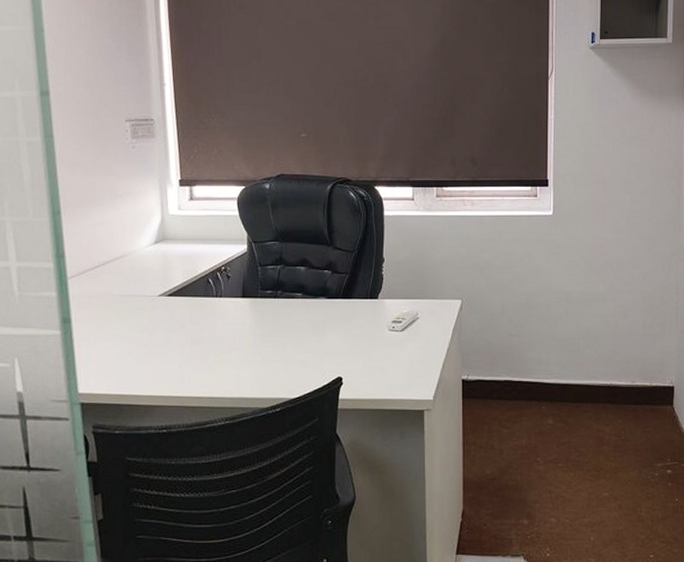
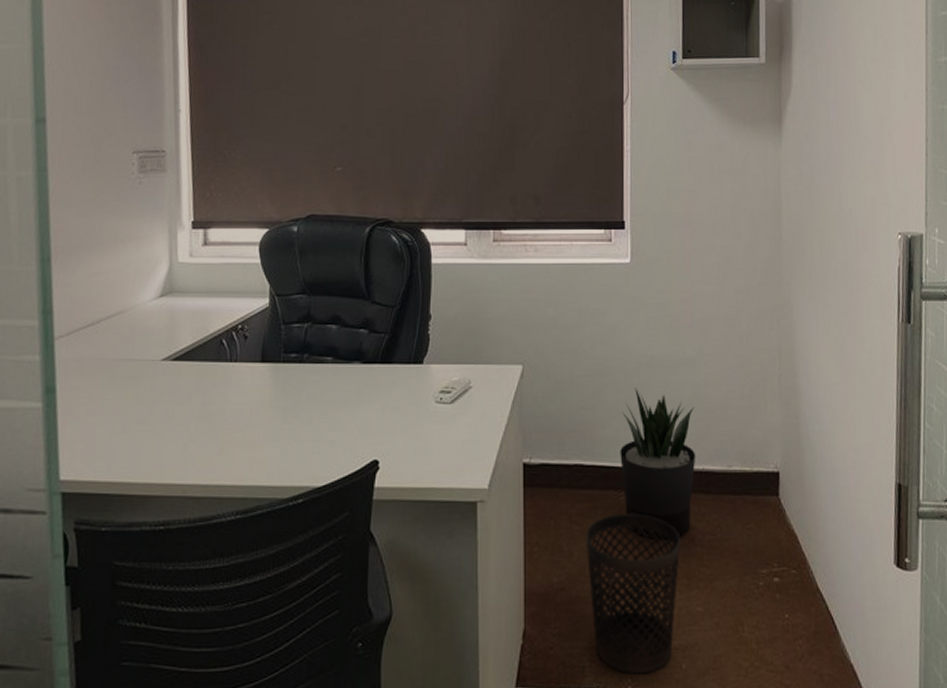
trash bin: none [513,420,592,545] -> present [585,514,681,675]
planter: none [542,318,606,440] -> present [620,388,696,539]

